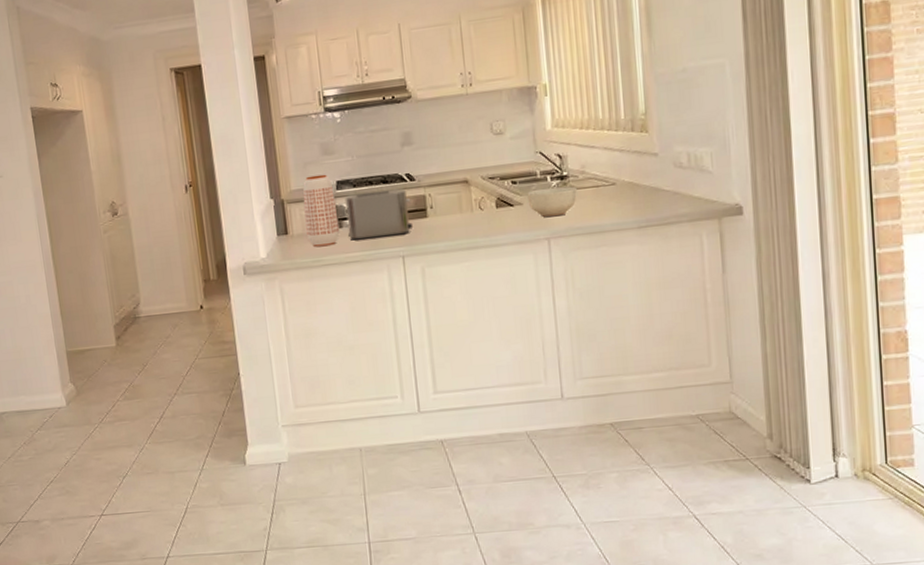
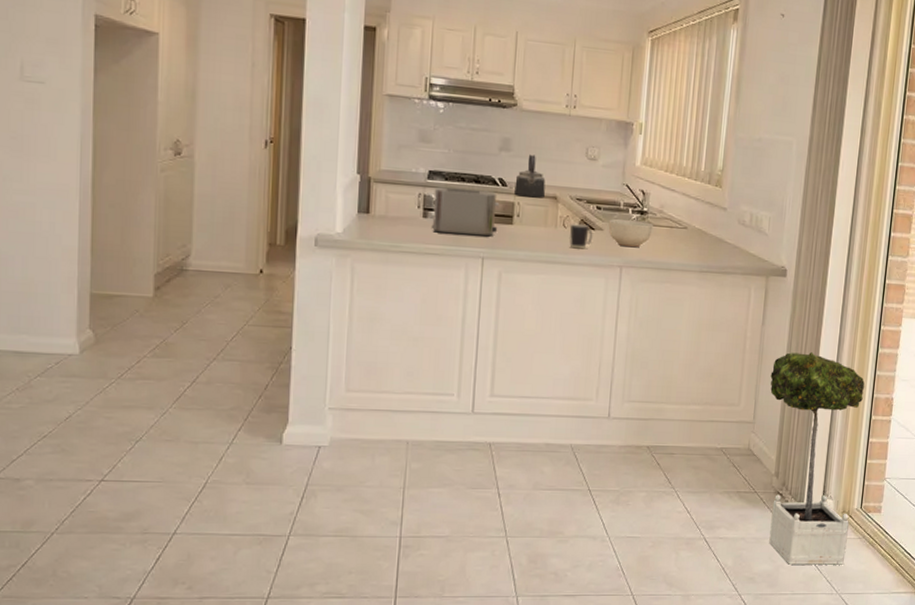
vase: present [302,174,340,248] -> none [388,159,425,234]
kettle: none [422,143,455,189] -> present [514,154,546,199]
mug: none [486,201,513,230] -> present [569,223,593,249]
potted tree: none [743,292,875,536] -> present [769,351,865,565]

